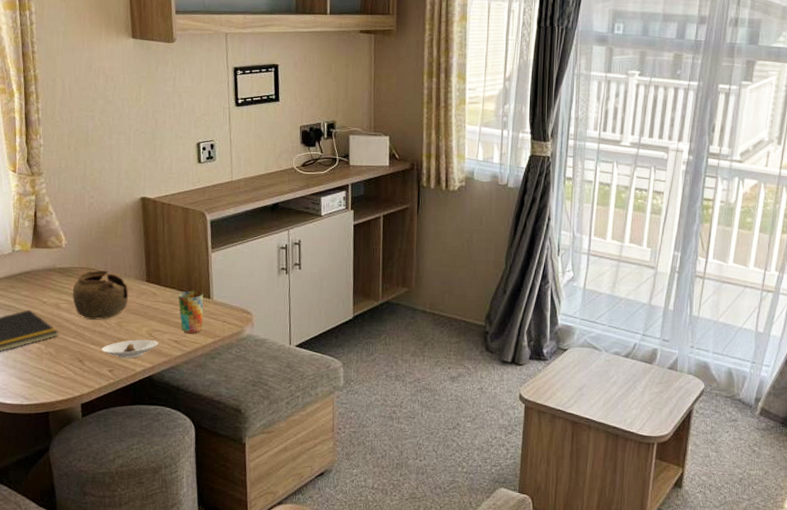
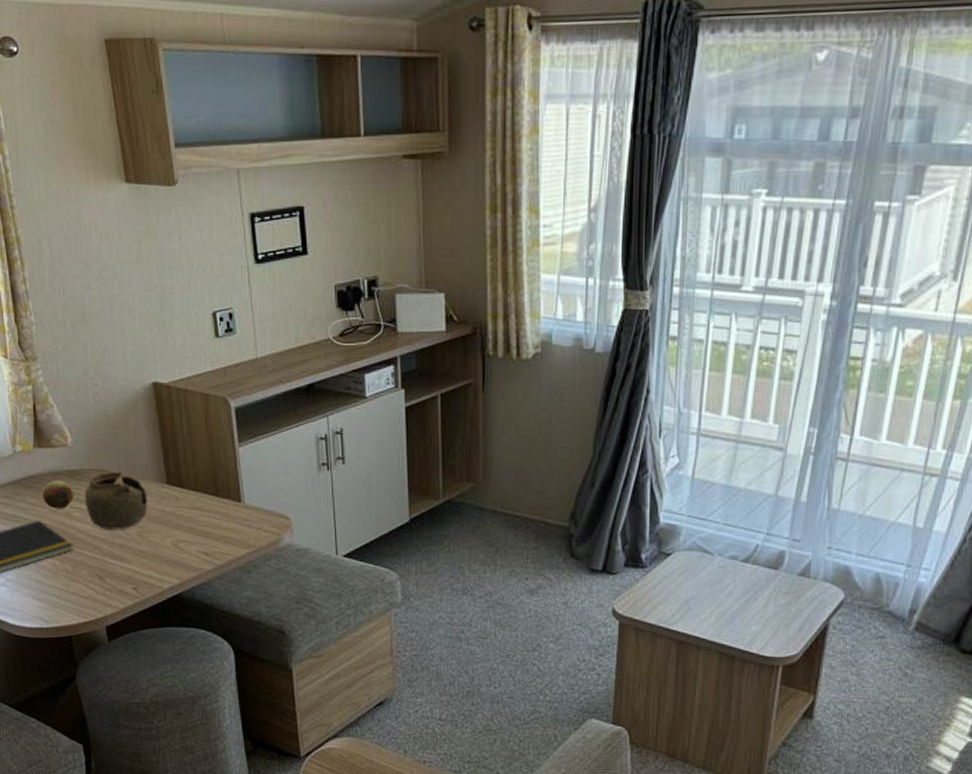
fruit: none [35,275,63,301] -> present [42,480,73,509]
saucer: present [101,340,159,359] -> none [123,552,186,575]
cup: present [178,290,204,334] -> none [204,493,235,545]

